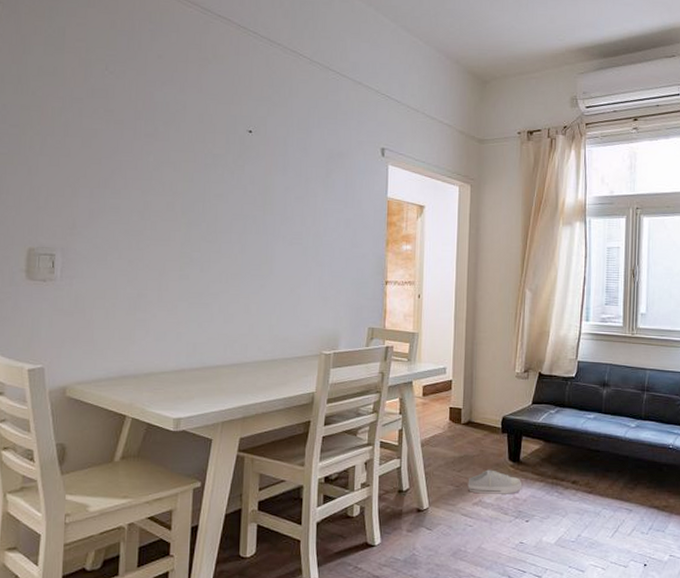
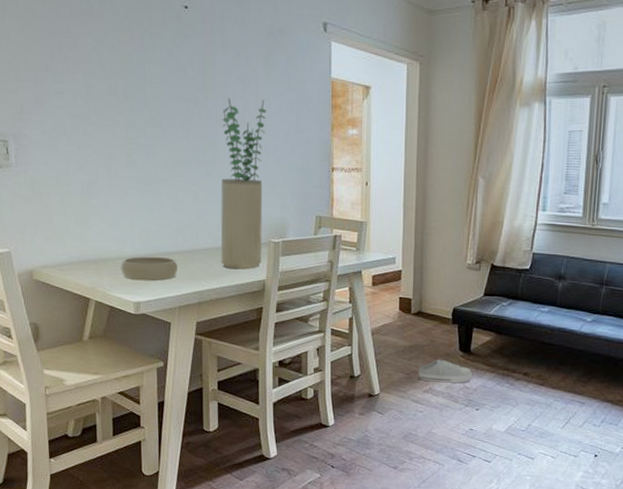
bowl: none [163,370,225,395] -> present [121,256,179,281]
vase: none [269,215,323,382] -> present [220,98,266,270]

